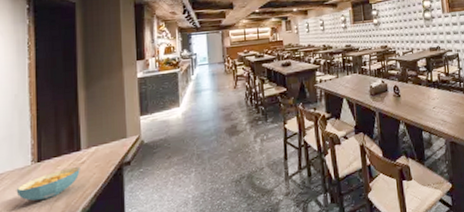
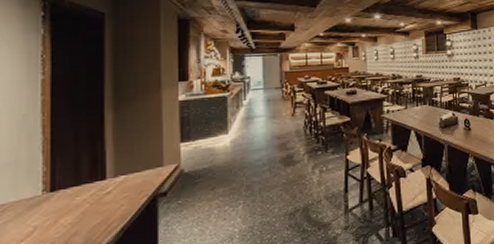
cereal bowl: present [16,167,80,201] -> none [21,198,104,236]

